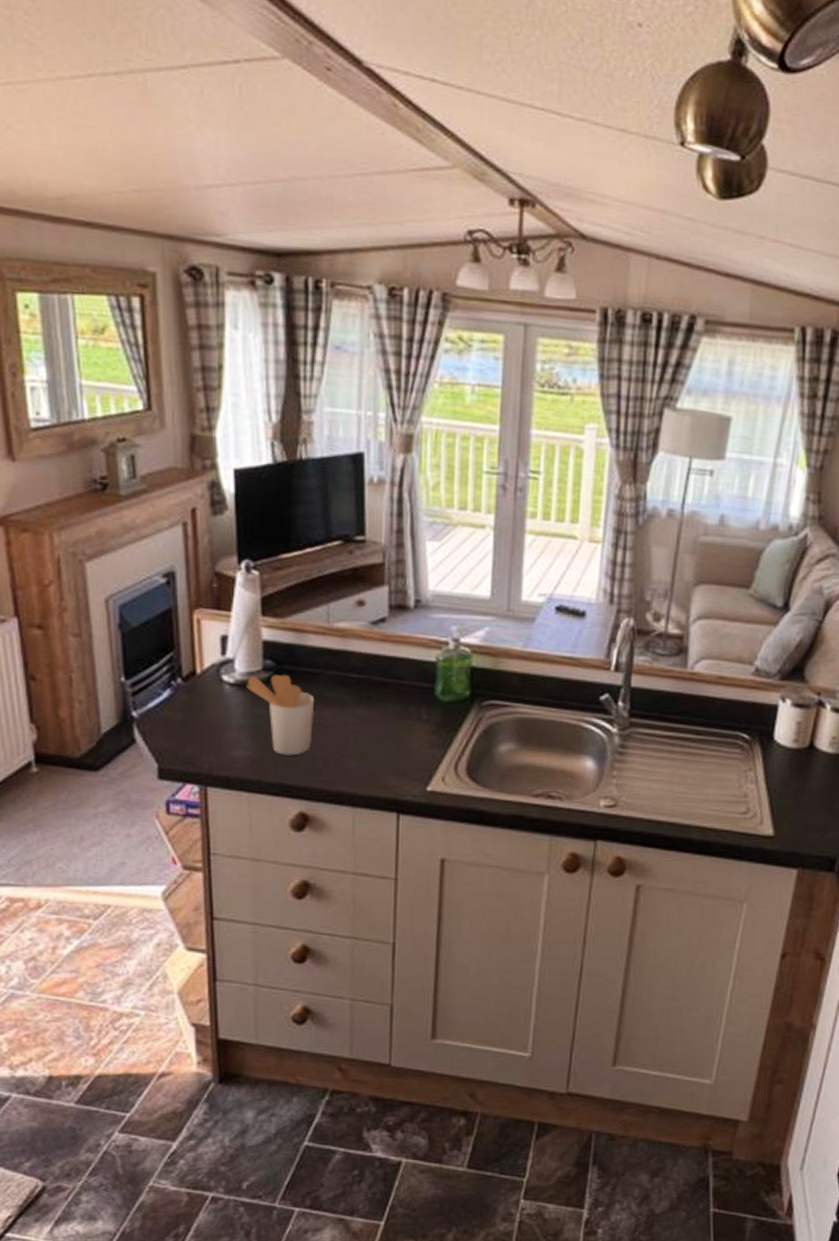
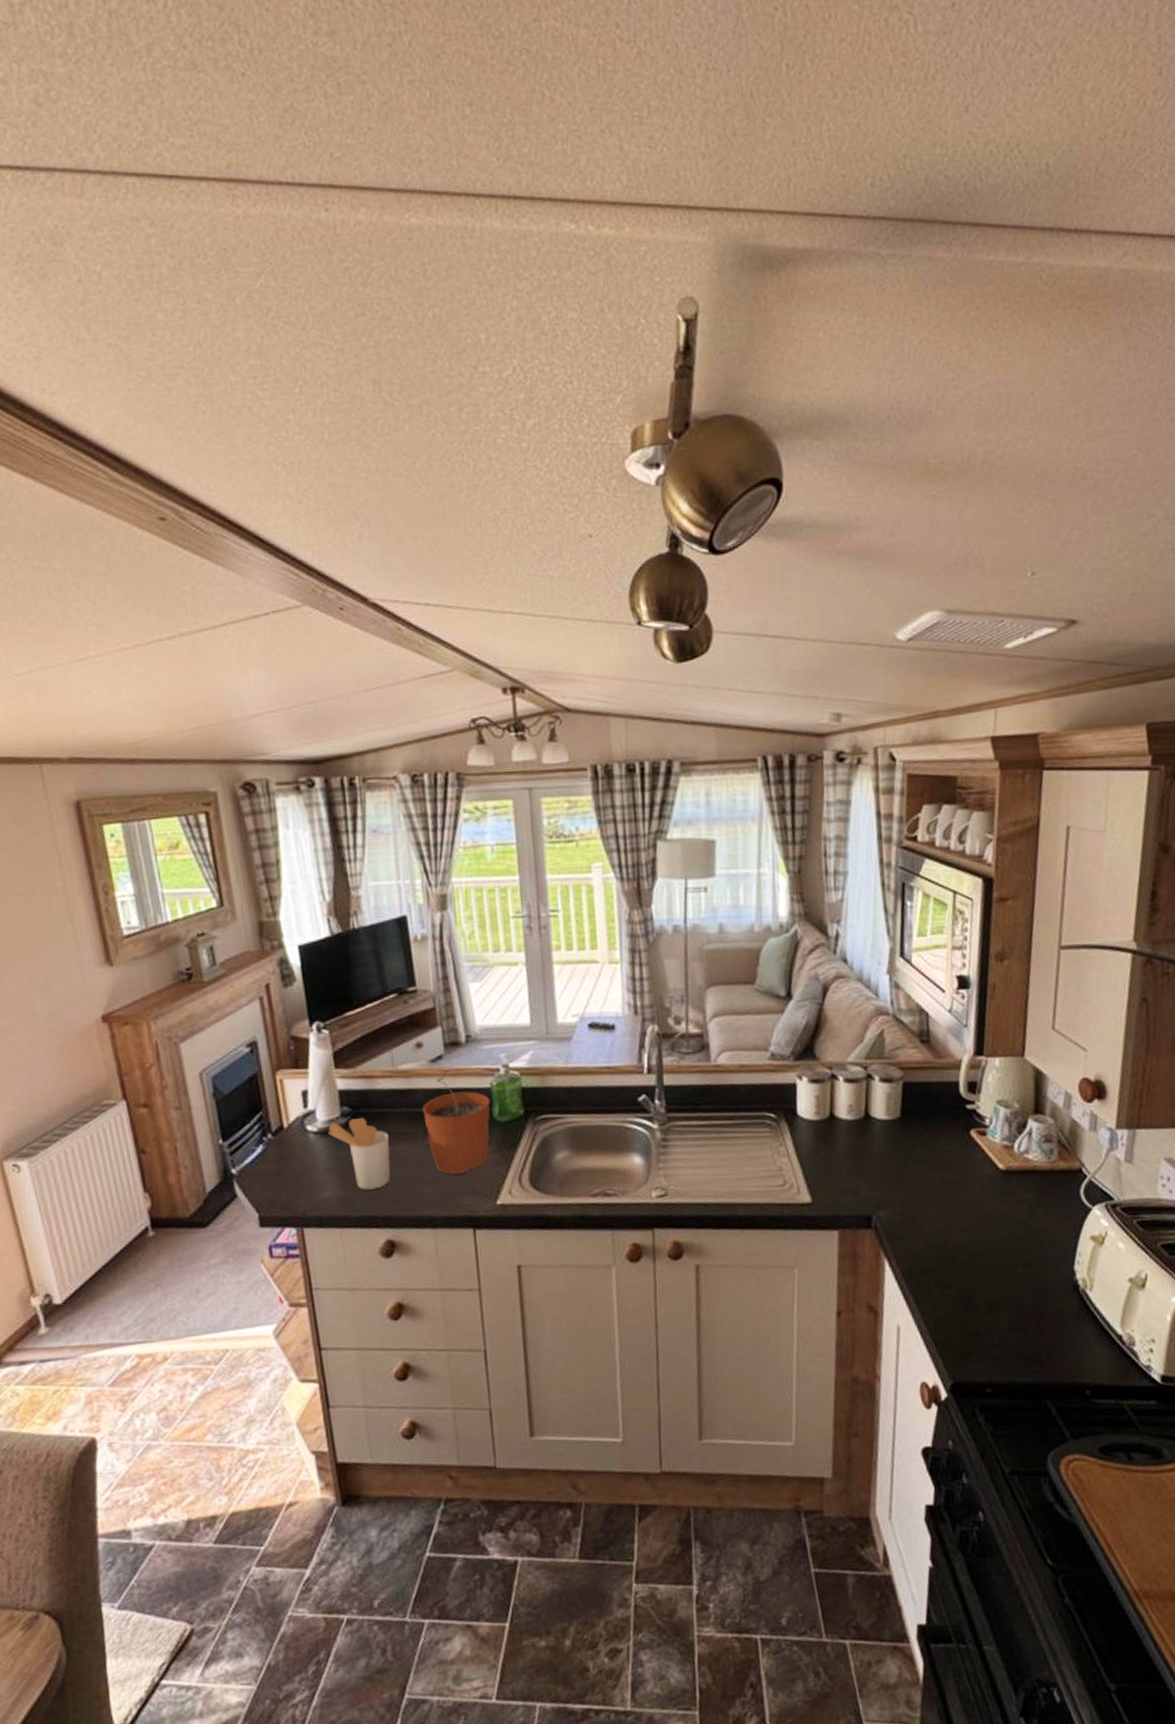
plant pot: none [356,640,434,752] -> present [423,1075,490,1175]

